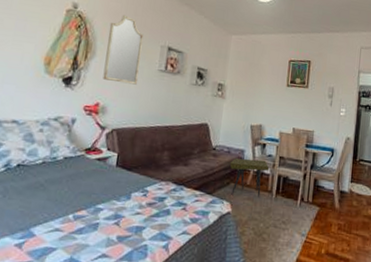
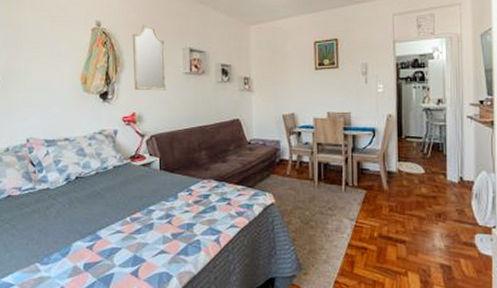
side table: present [229,158,270,197] -> none [267,148,308,186]

